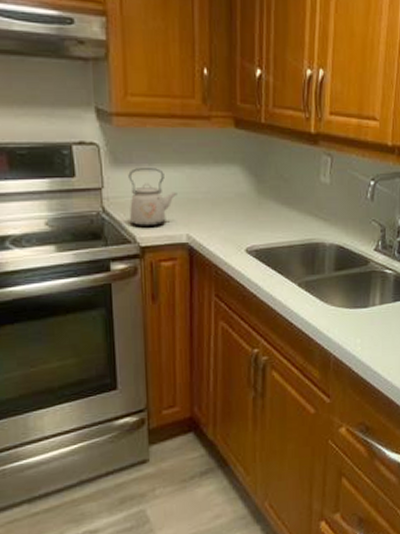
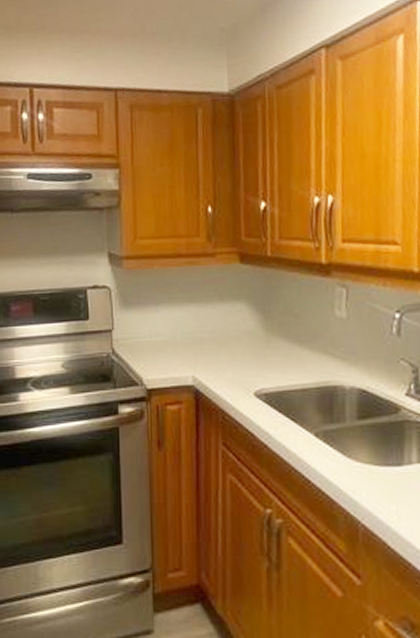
kettle: present [128,168,177,226] -> none [136,308,183,368]

